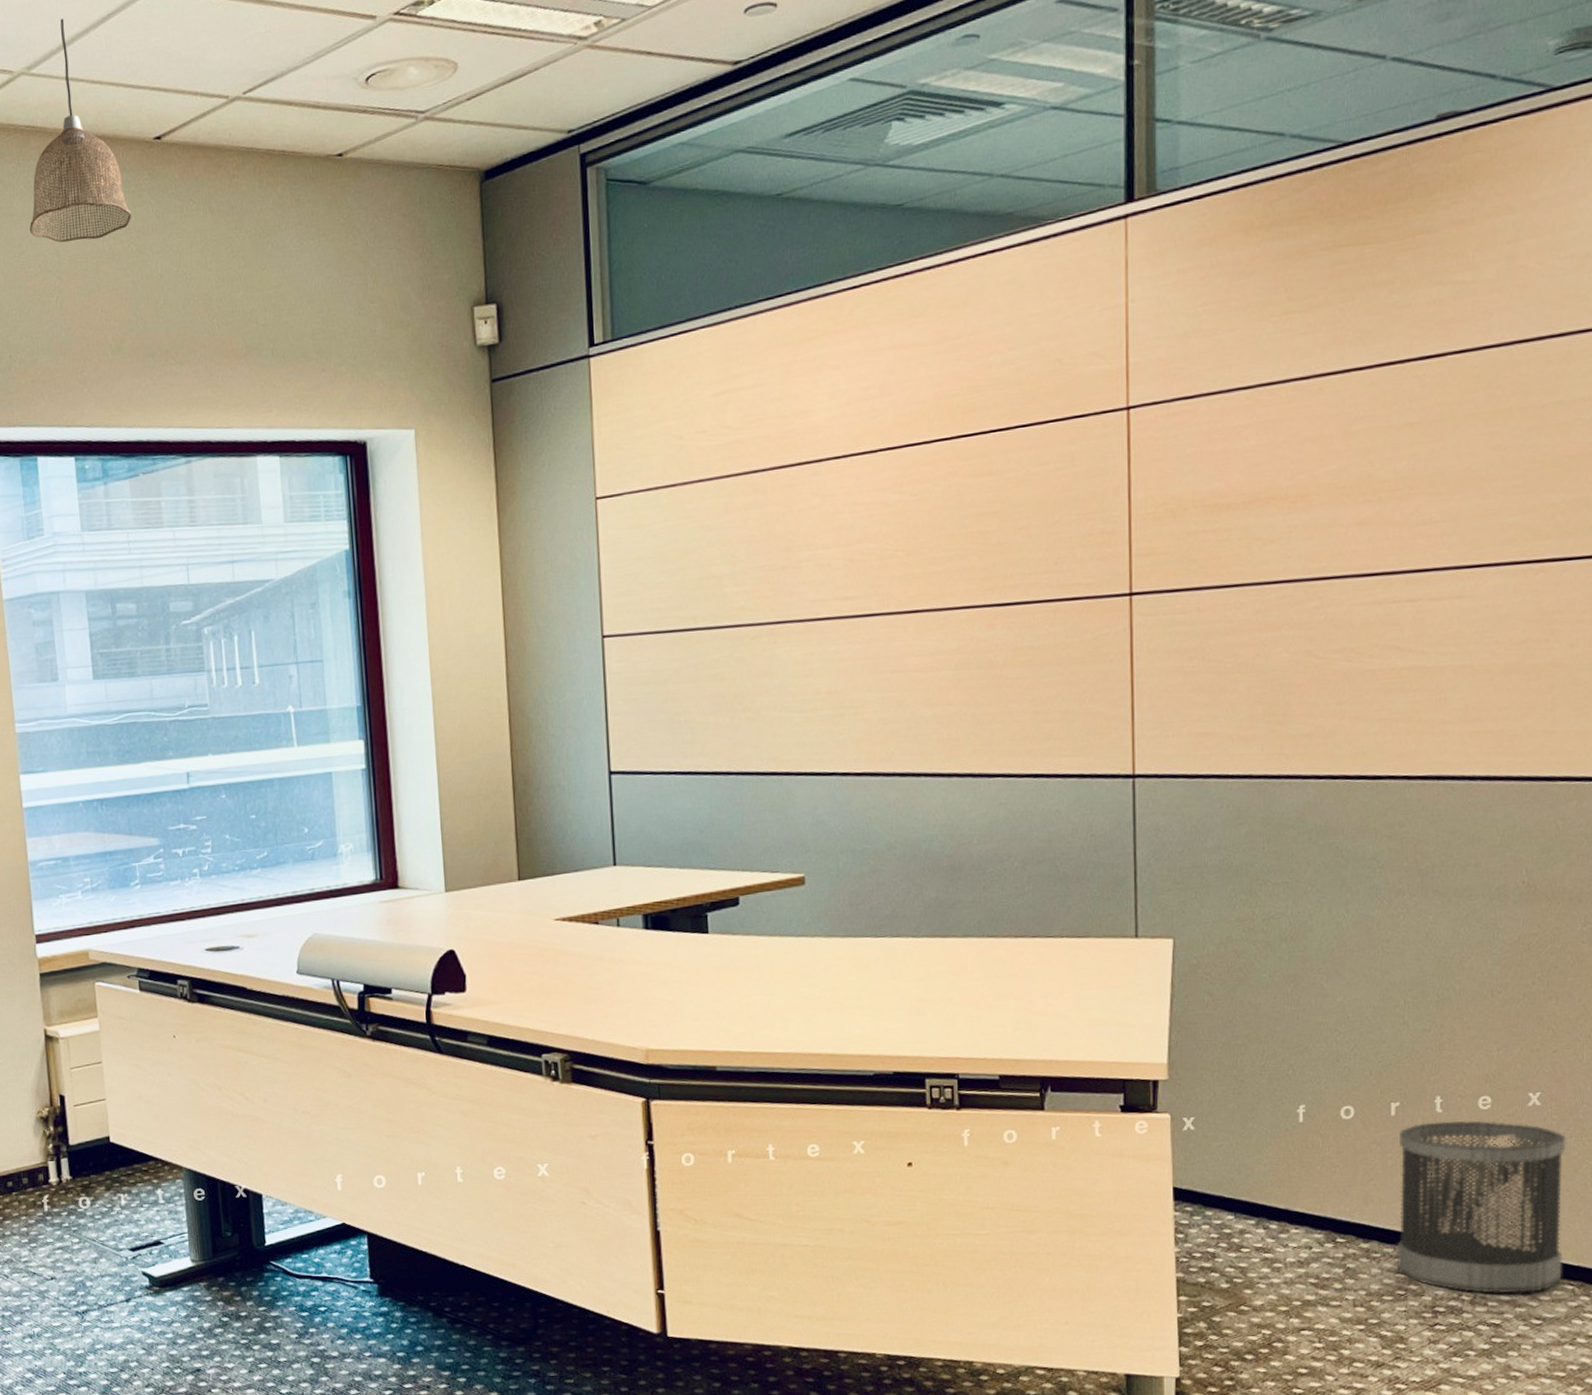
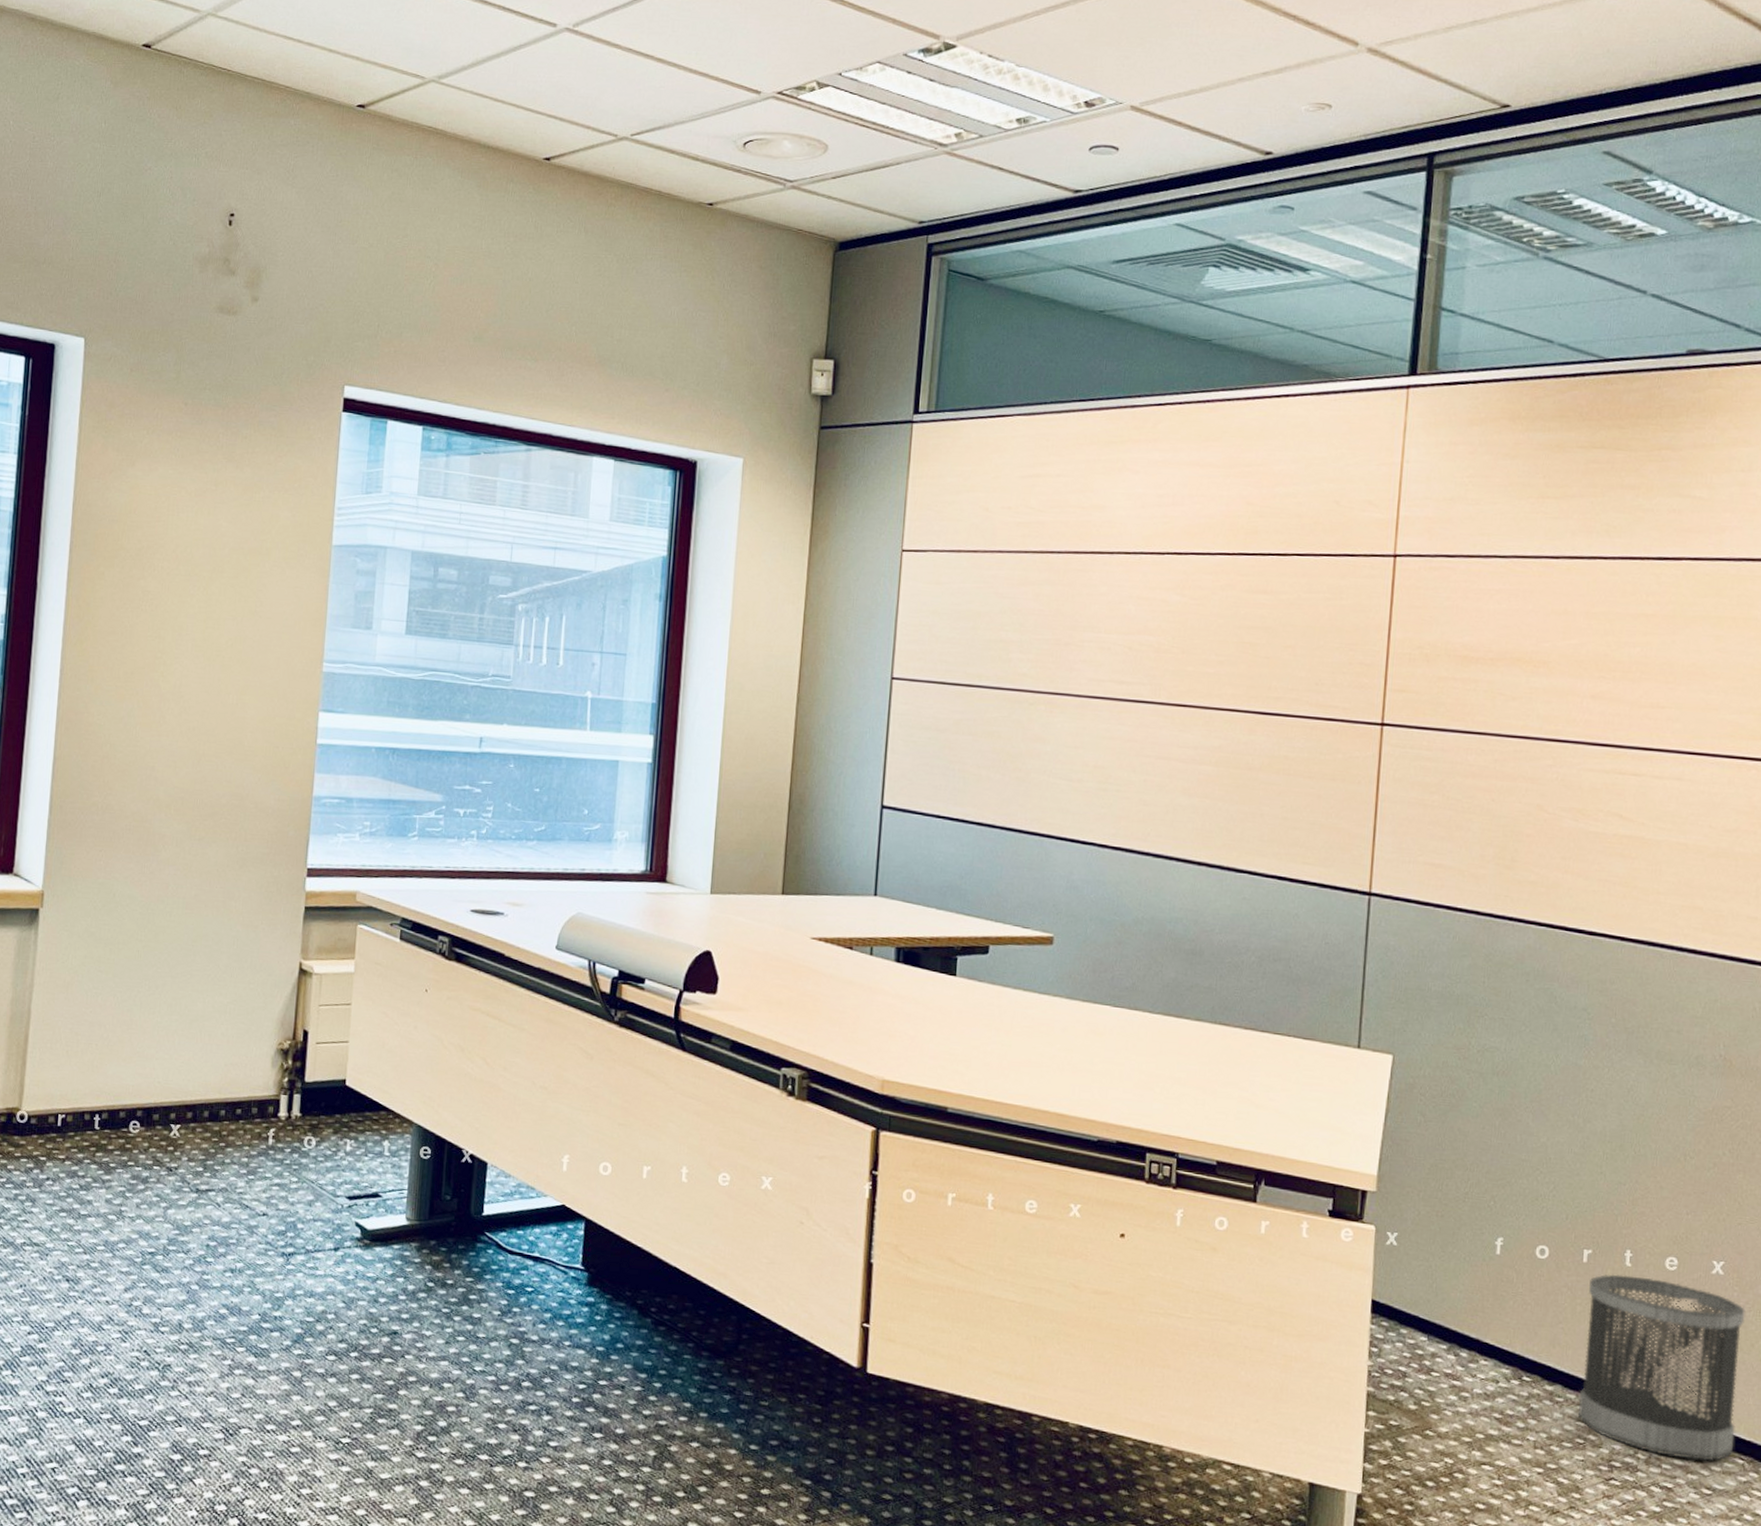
pendant lamp: present [30,18,132,243] -> none [416,40,513,237]

